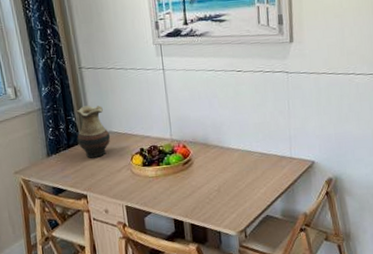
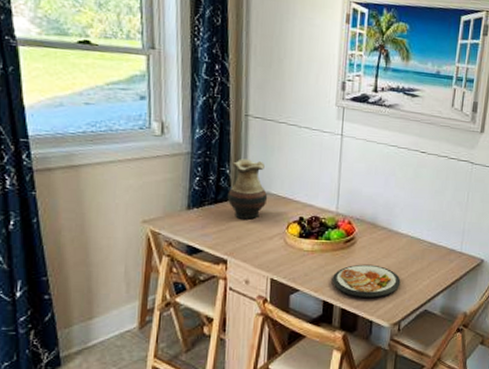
dish: none [177,180,240,212] -> present [332,264,401,298]

